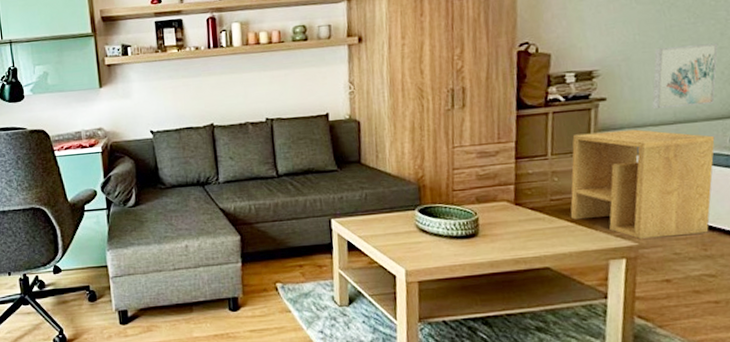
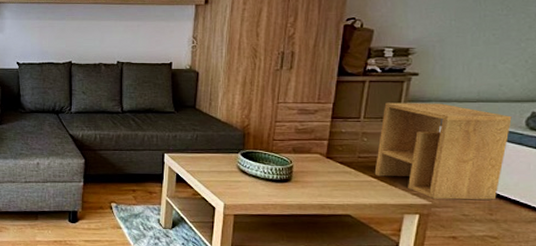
wall art: present [652,43,719,110] -> none [459,33,526,88]

